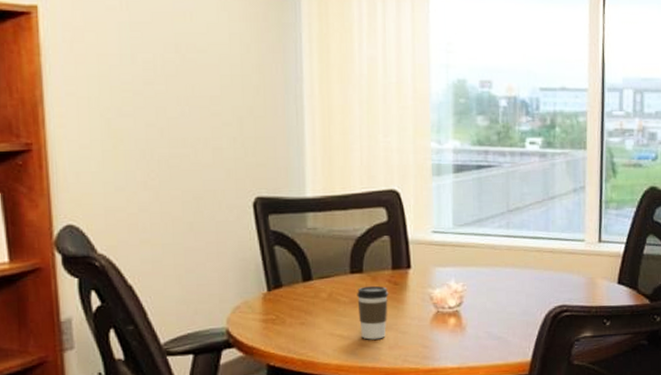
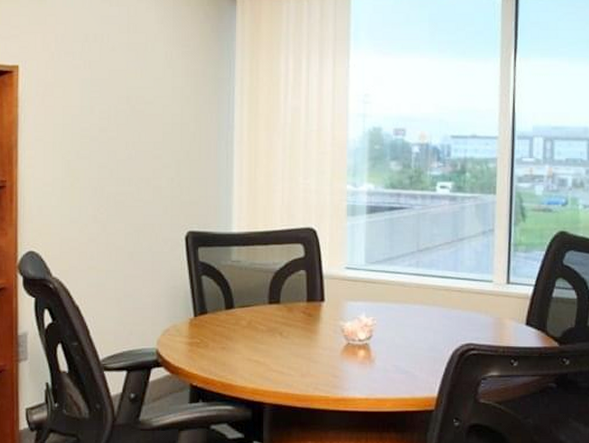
coffee cup: present [357,285,389,340] -> none [274,316,303,367]

